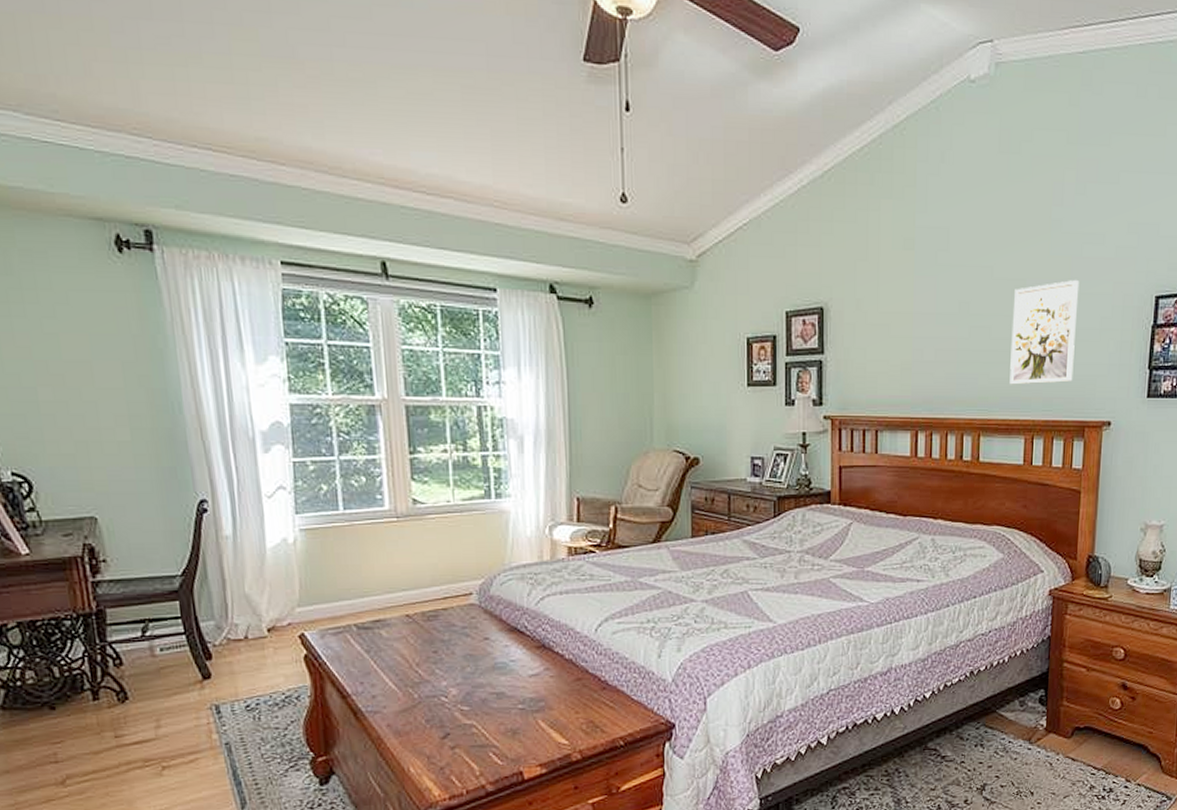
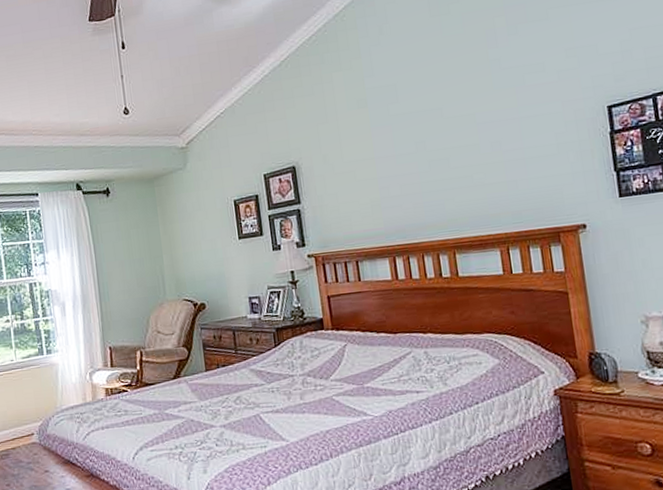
wall art: present [1009,280,1080,385] -> none [466,106,538,205]

